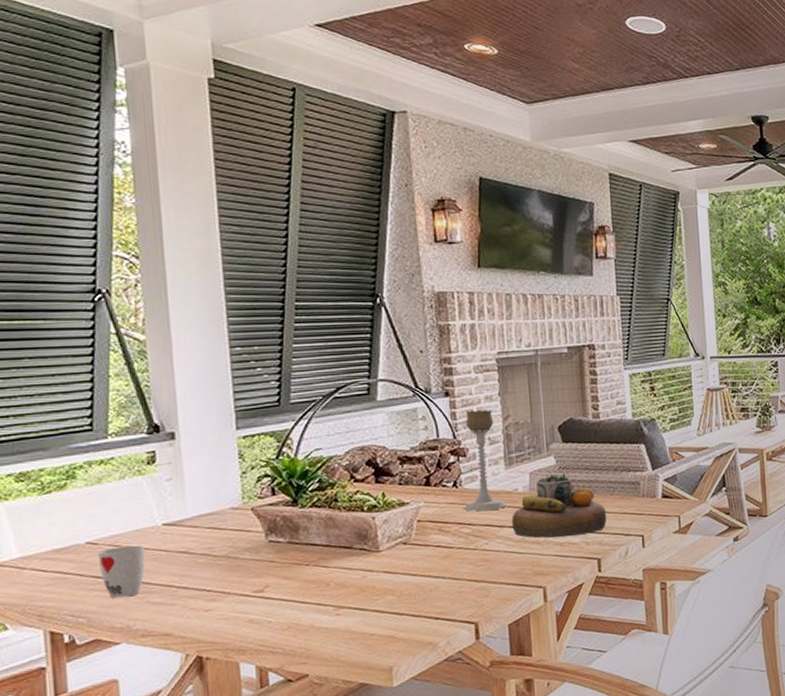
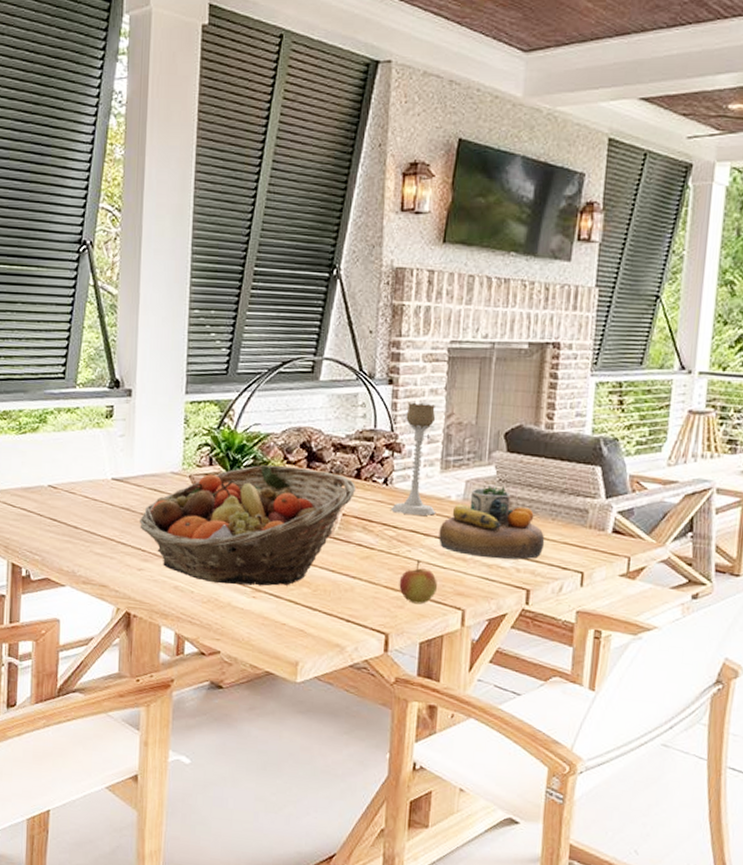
cup: present [97,545,145,598] -> none [56,494,94,543]
fruit basket: none [199,483,428,609] -> present [139,464,357,586]
apple: none [481,550,517,591] -> present [399,560,437,604]

